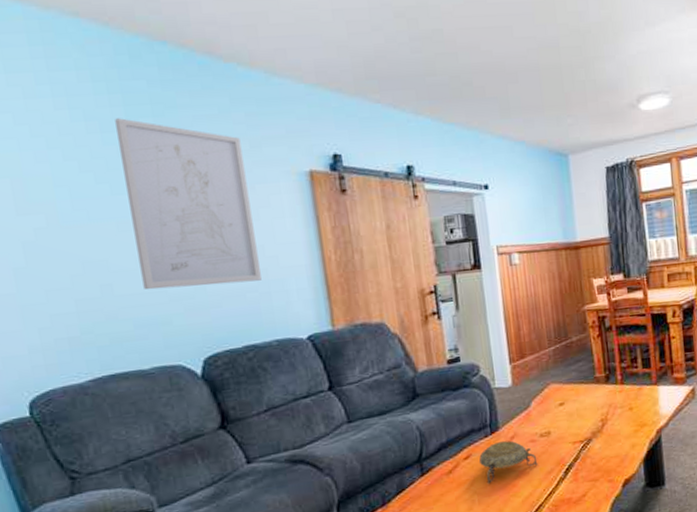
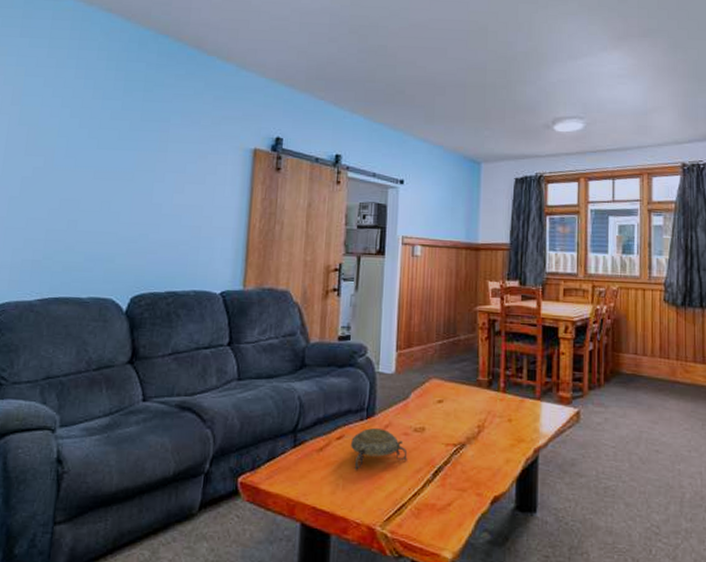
wall art: present [115,118,262,290] -> none [100,89,205,236]

